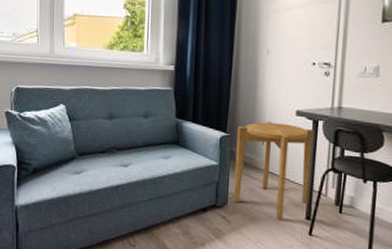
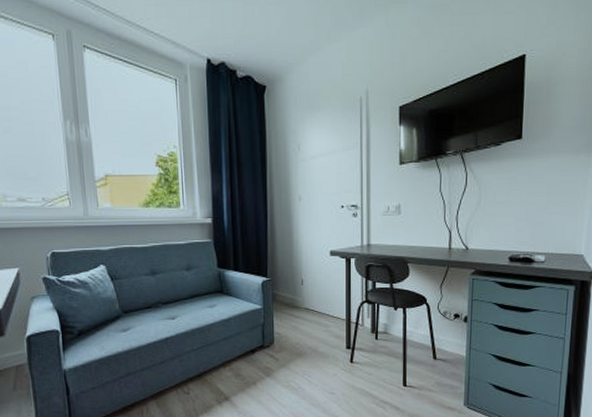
side table: present [233,121,315,221] -> none [277,263,348,353]

